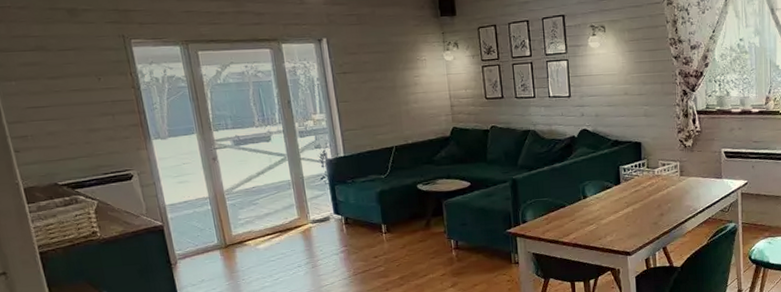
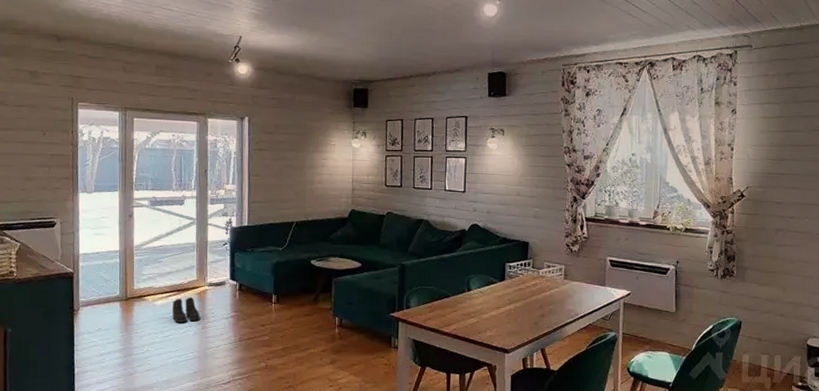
boots: none [276,236,310,265] -> present [172,296,201,323]

